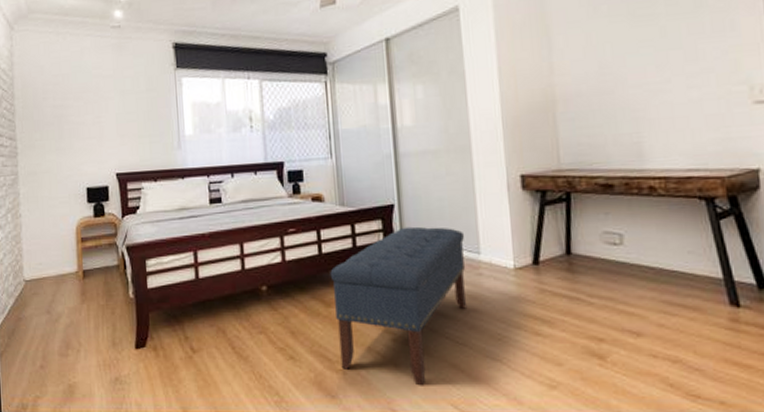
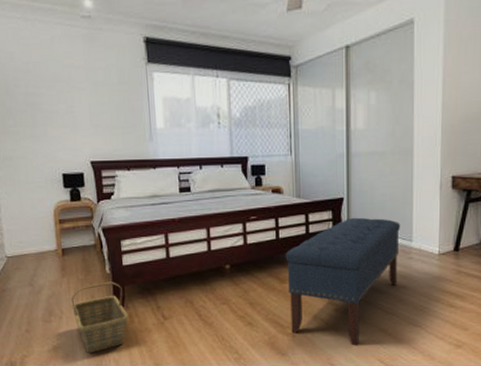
basket: none [90,308,154,395] -> present [71,282,129,354]

